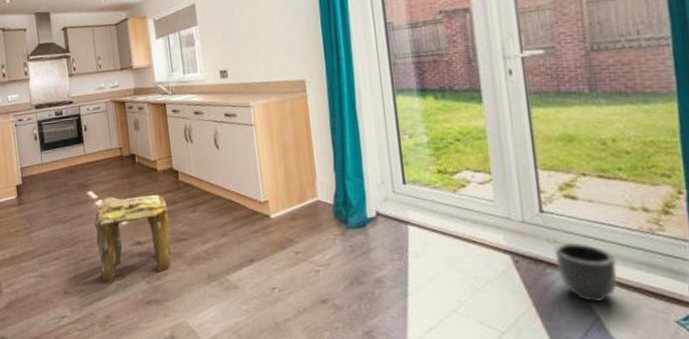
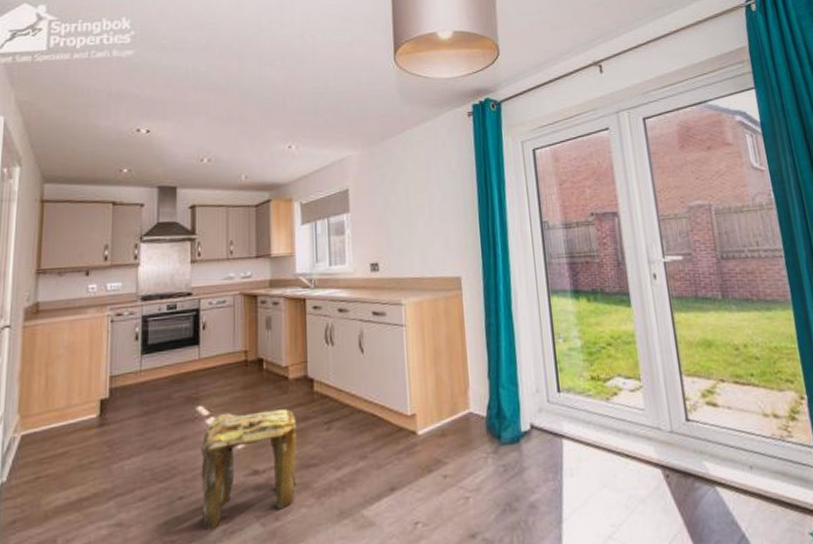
planter: present [554,242,617,302] -> none [701,452,758,517]

